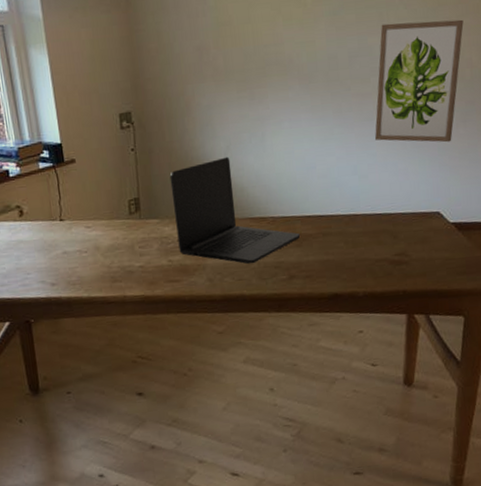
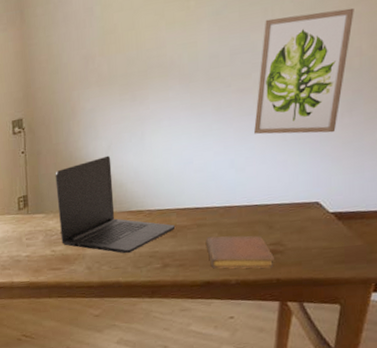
notebook: none [331,245,401,280] -> present [205,236,275,269]

